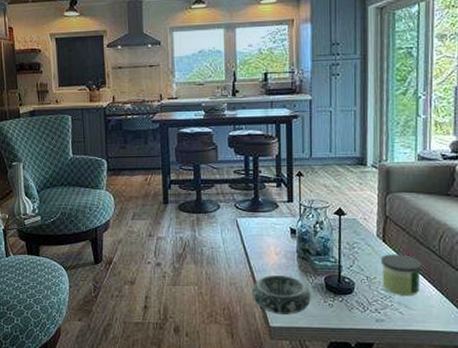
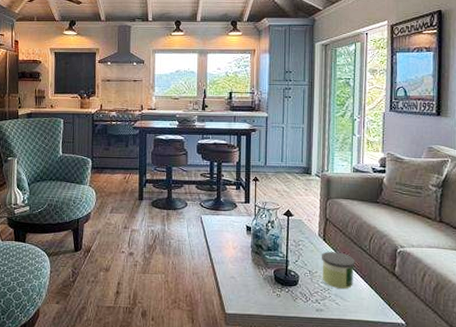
decorative bowl: present [251,274,311,314] -> none [211,266,262,303]

